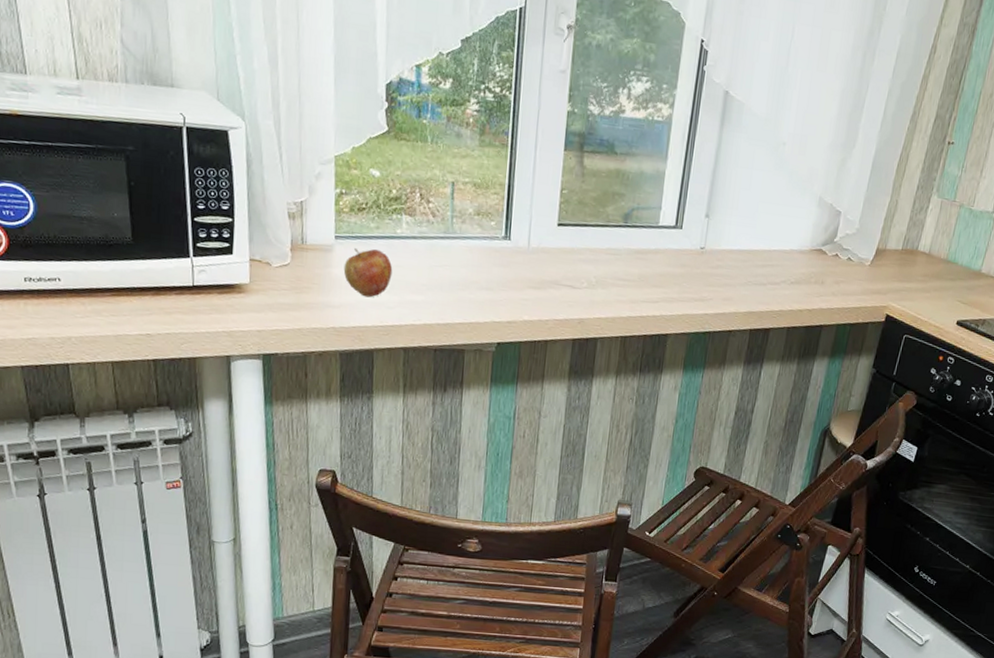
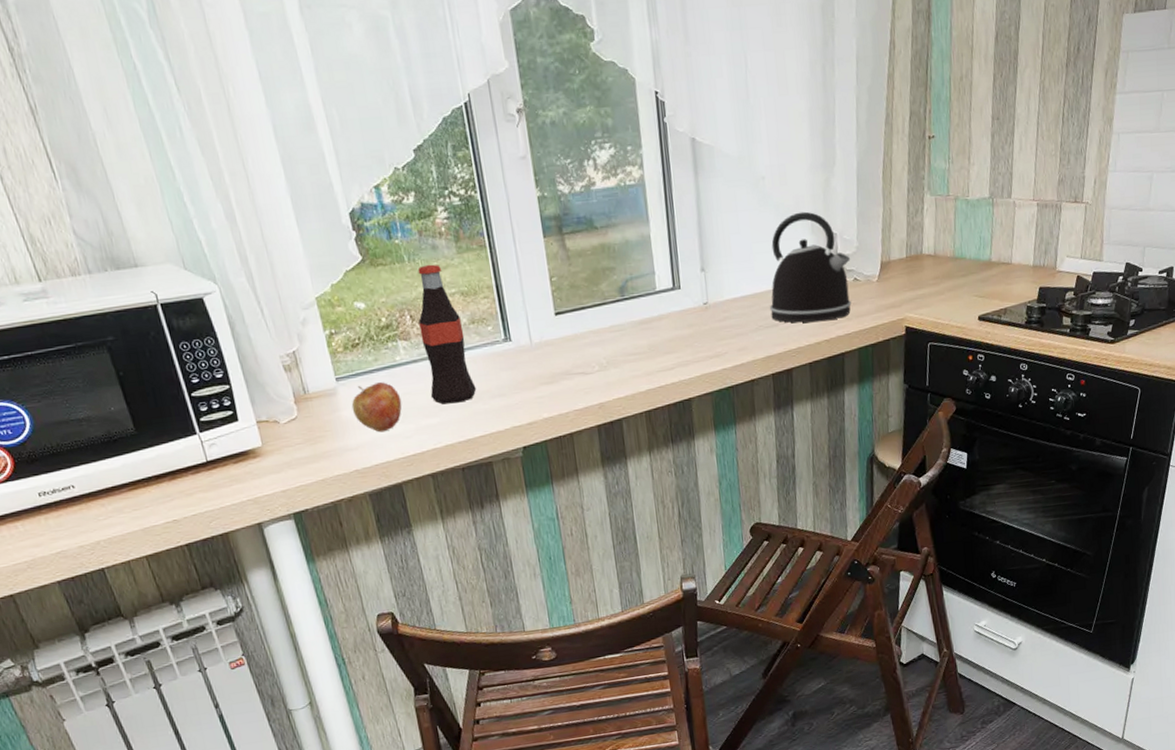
bottle: none [421,149,468,287] -> present [418,264,477,405]
kettle: none [761,183,849,292] -> present [770,211,851,323]

